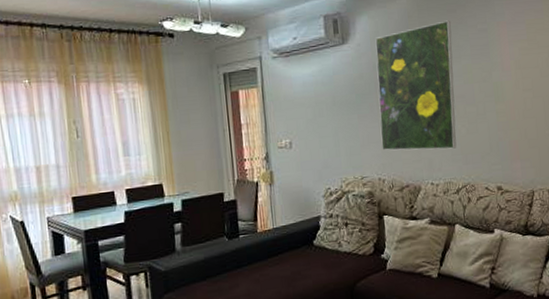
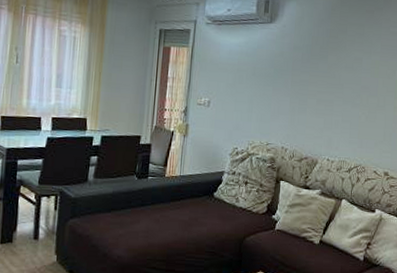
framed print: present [375,20,457,151] -> none [289,19,367,132]

